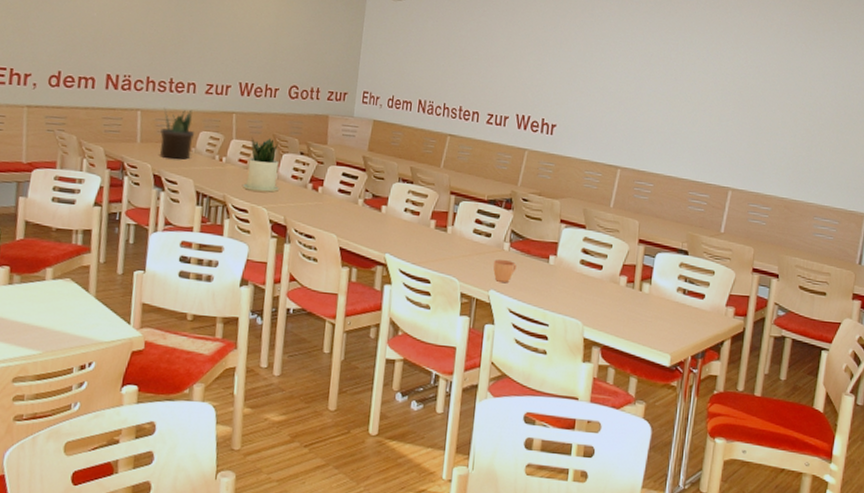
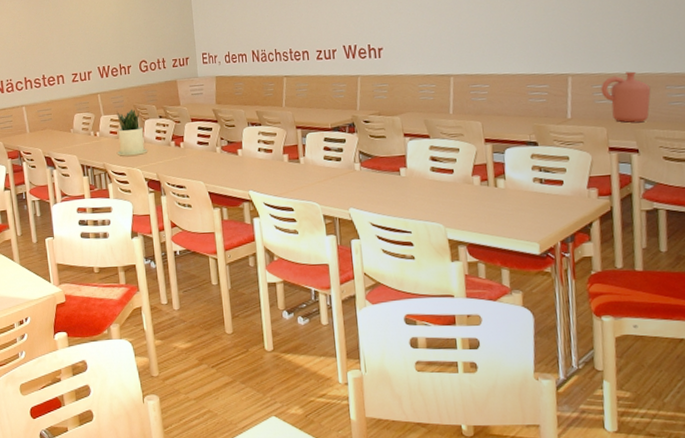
planter: present [160,107,195,160] -> none [42,97,71,142]
cup: present [492,259,517,283] -> none [347,179,371,201]
water jug: none [756,196,800,249] -> present [601,71,651,123]

